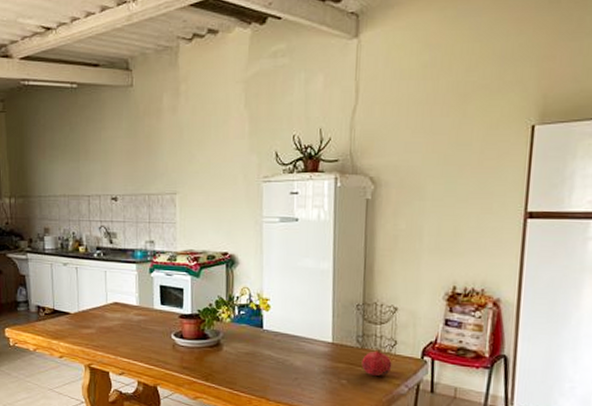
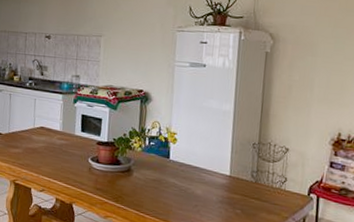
fruit: present [361,349,392,376] -> none [255,184,282,209]

